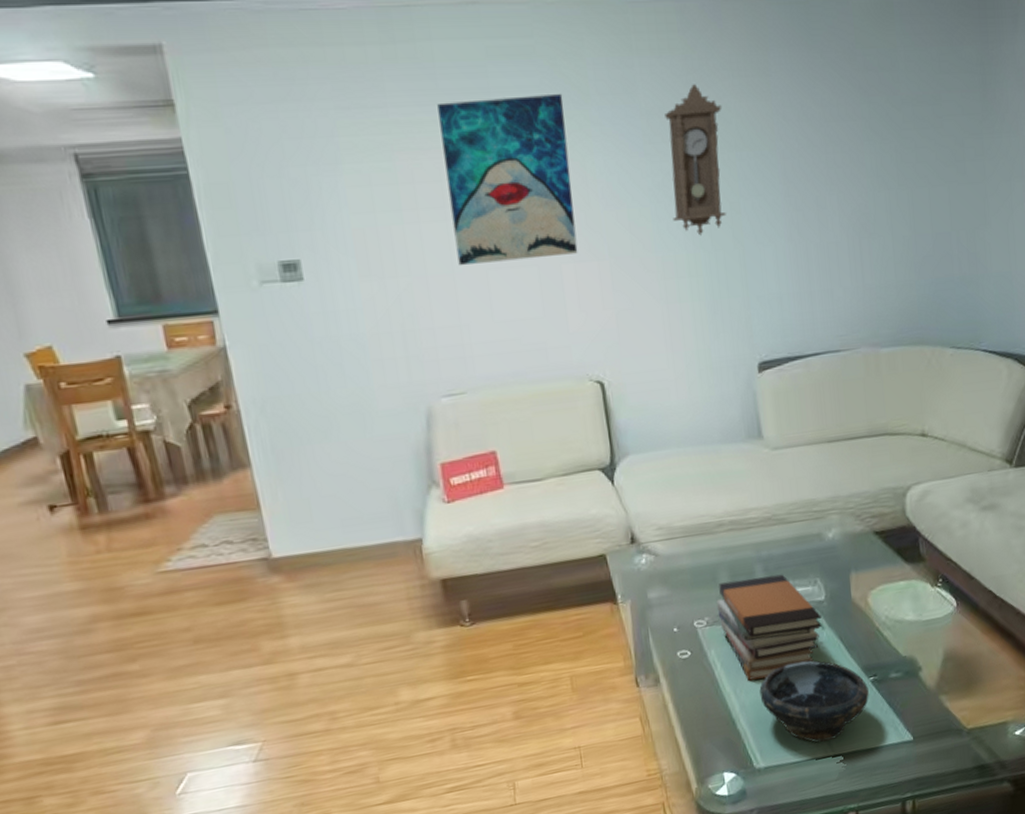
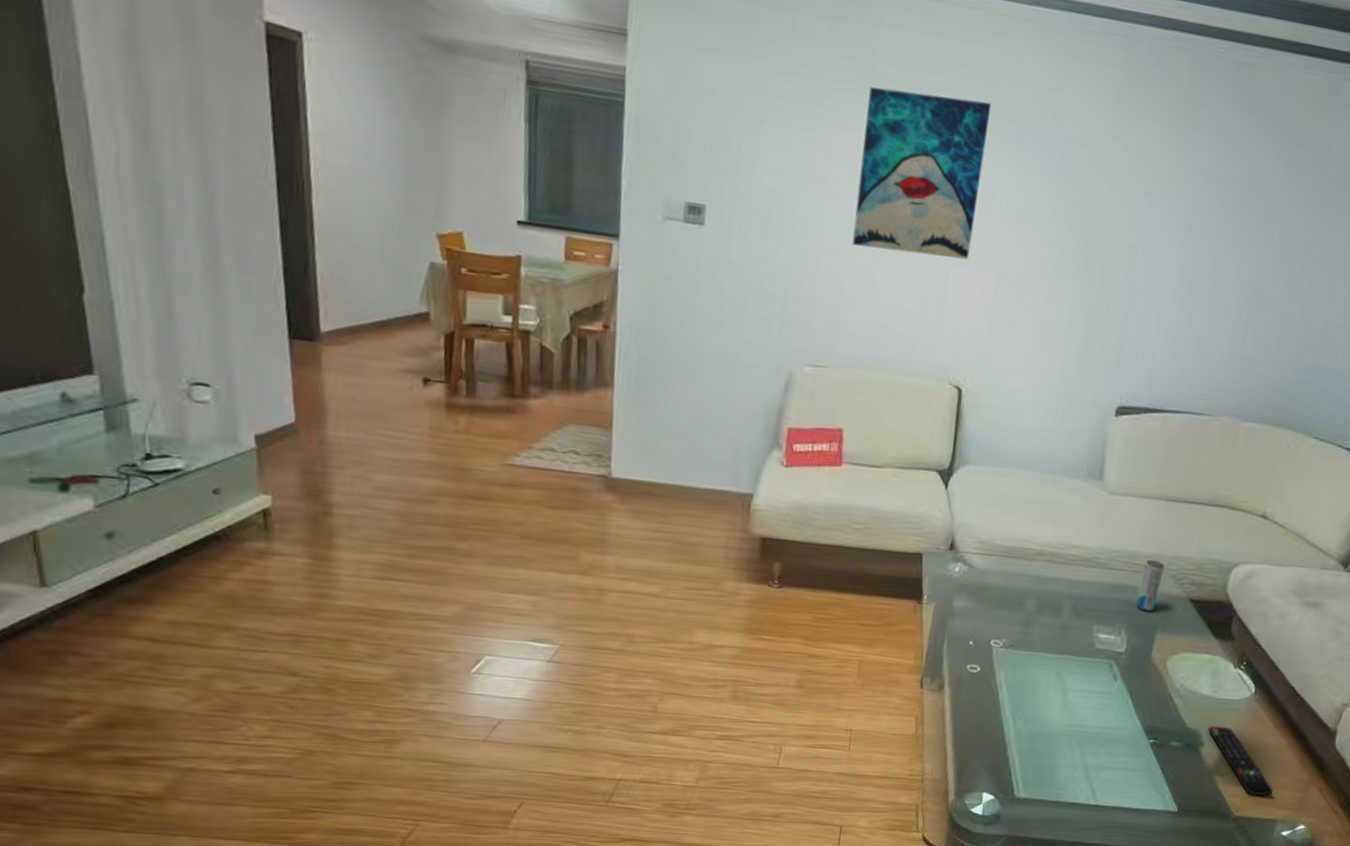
pendulum clock: present [665,84,726,236] -> none [1068,122,1145,270]
book stack: present [716,574,823,681] -> none [1015,610,1118,713]
bowl: present [759,660,869,743] -> none [1037,705,1146,791]
beverage can: none [823,502,843,555] -> present [1137,559,1165,612]
remote control: none [922,645,997,704] -> present [1207,725,1273,796]

